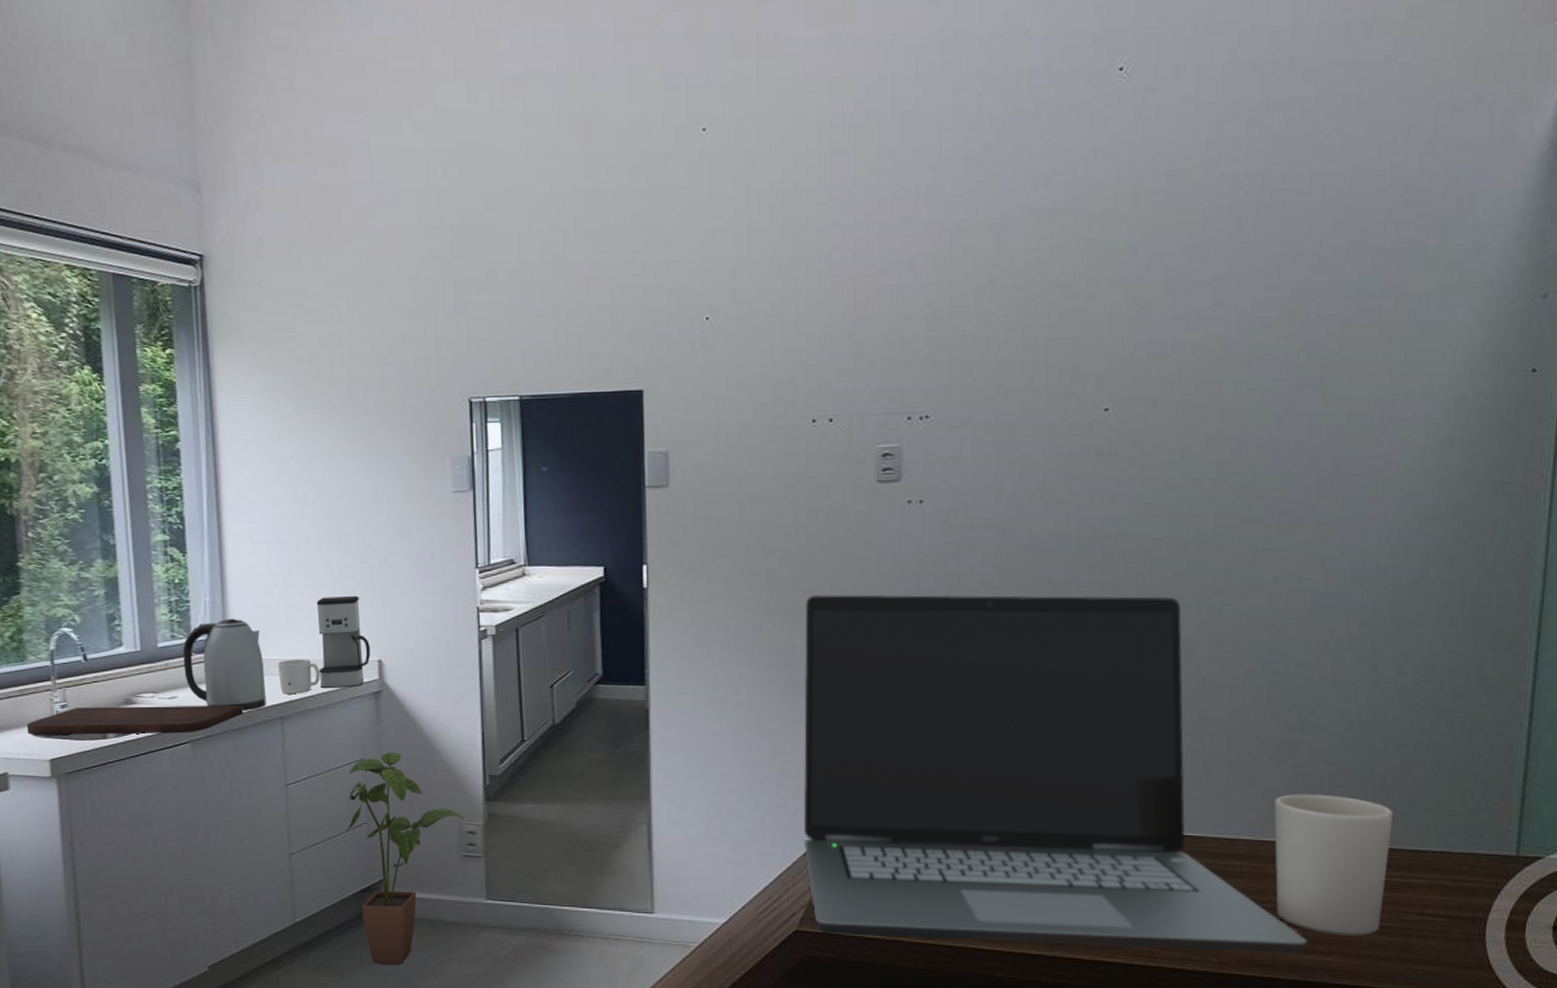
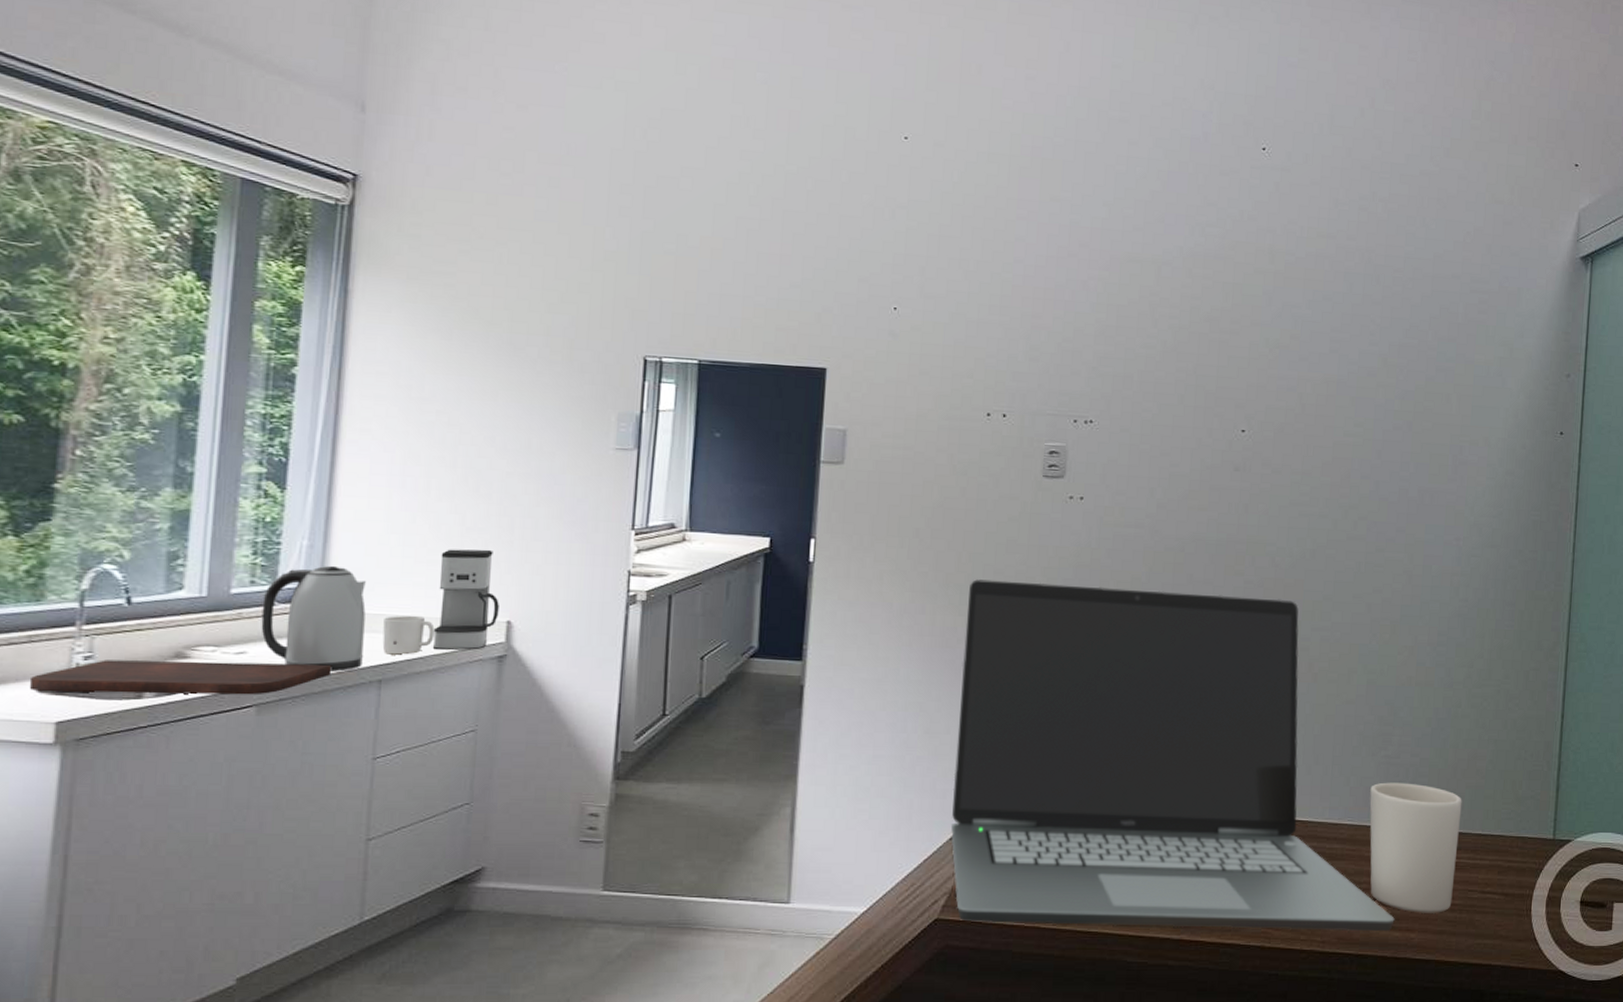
house plant: present [346,752,465,965] -> none [442,723,588,969]

